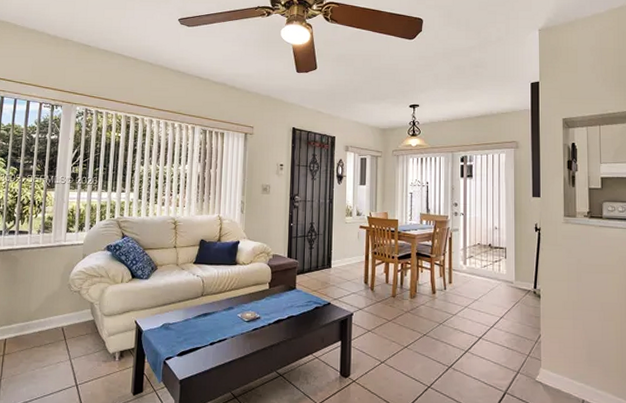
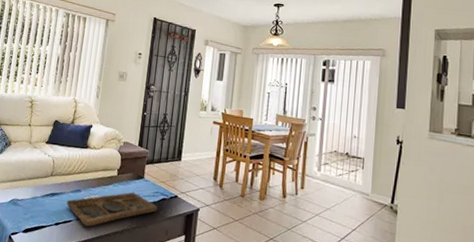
decorative tray: none [220,303,312,343] -> present [66,192,158,227]

